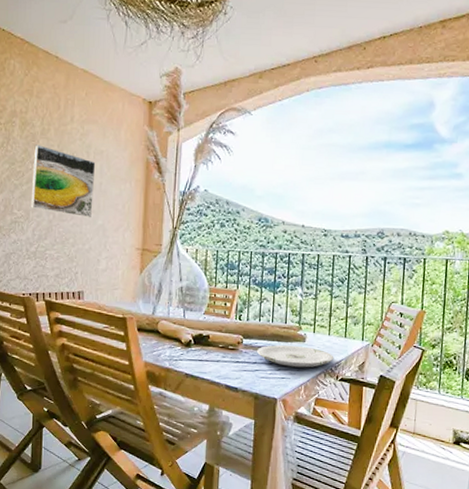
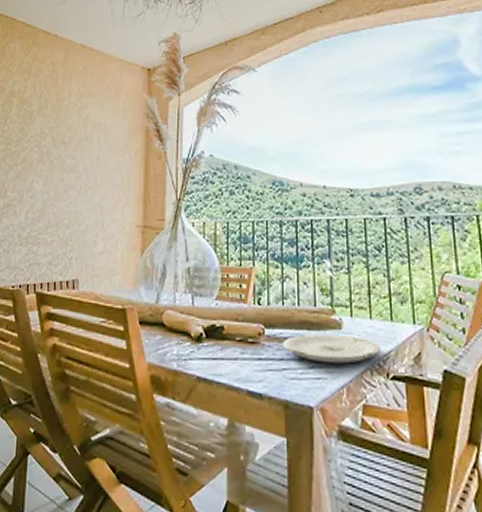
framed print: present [30,145,96,218] -> none [24,122,93,196]

